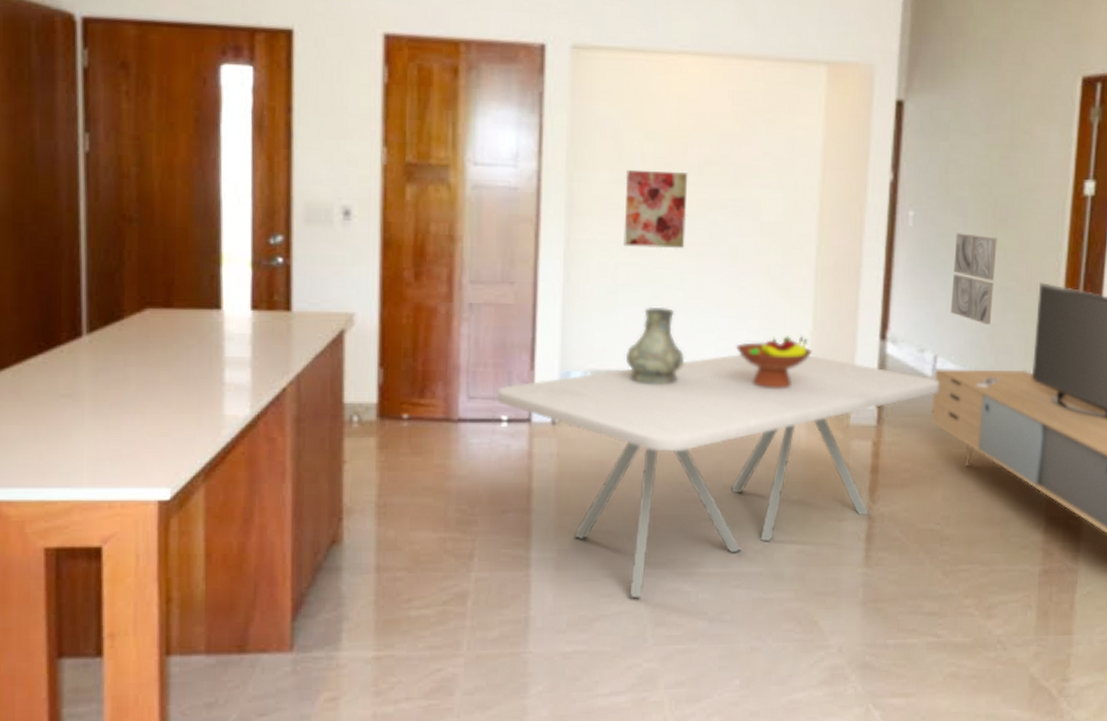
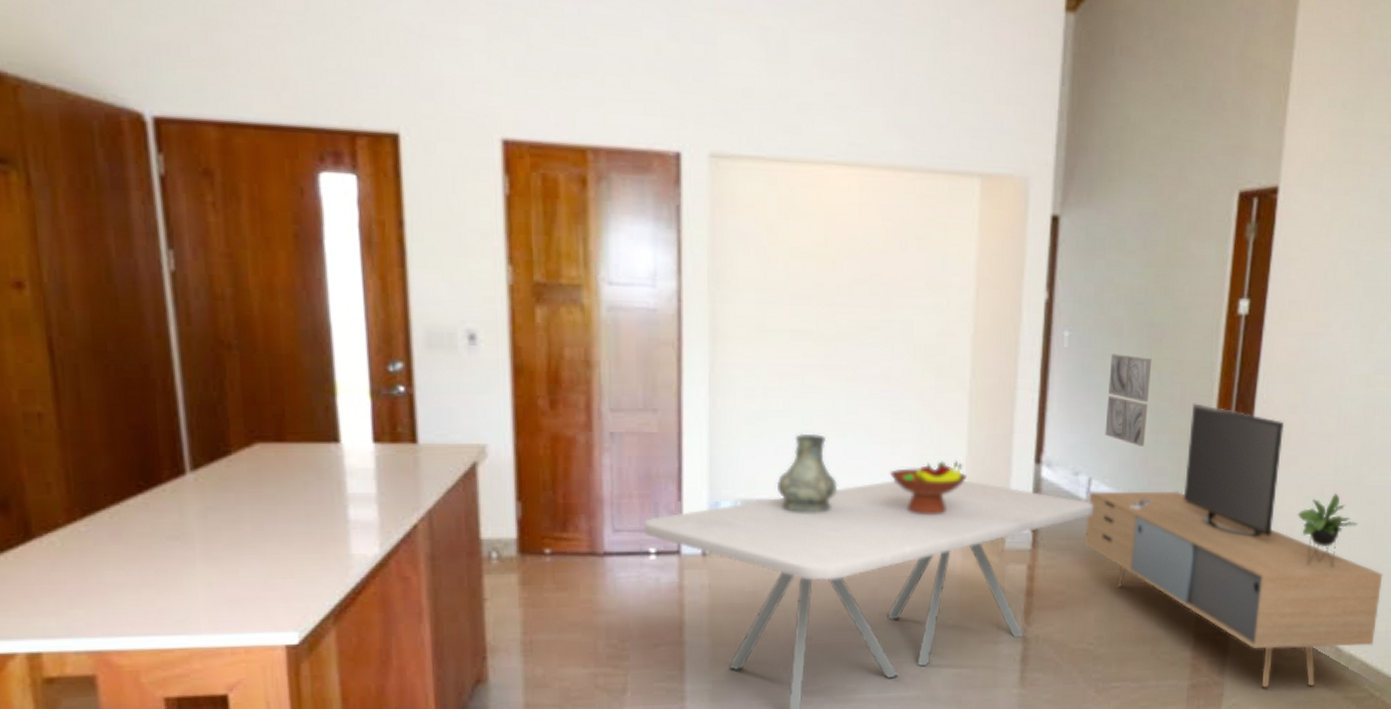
wall art: present [624,169,688,249] -> none [771,289,837,373]

